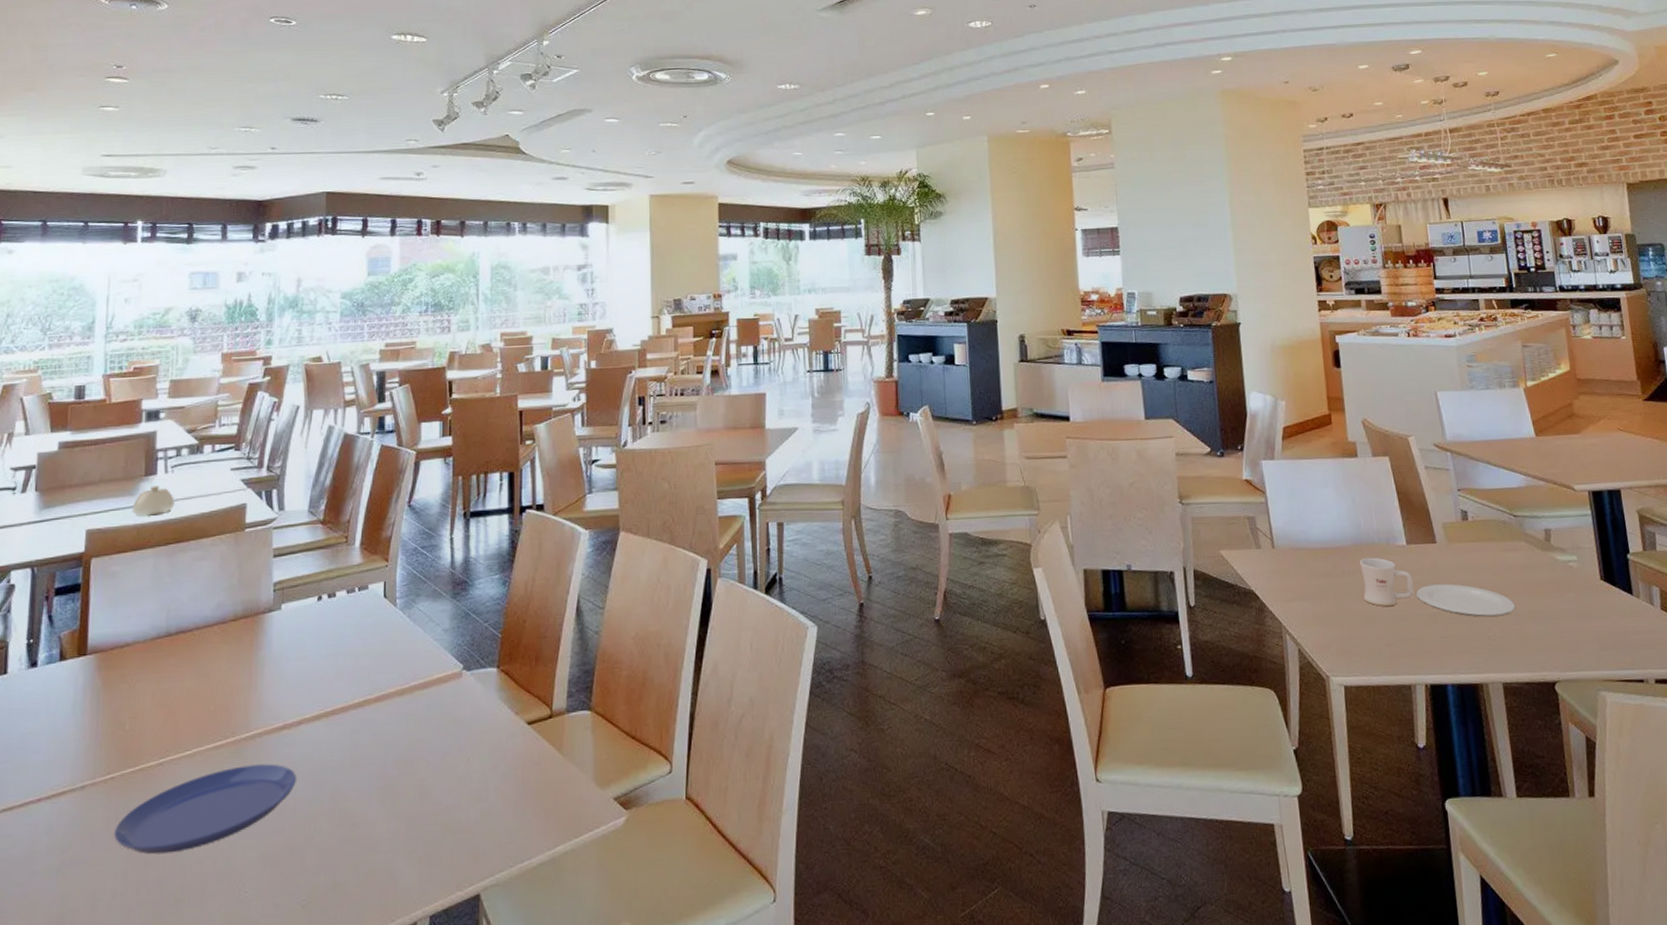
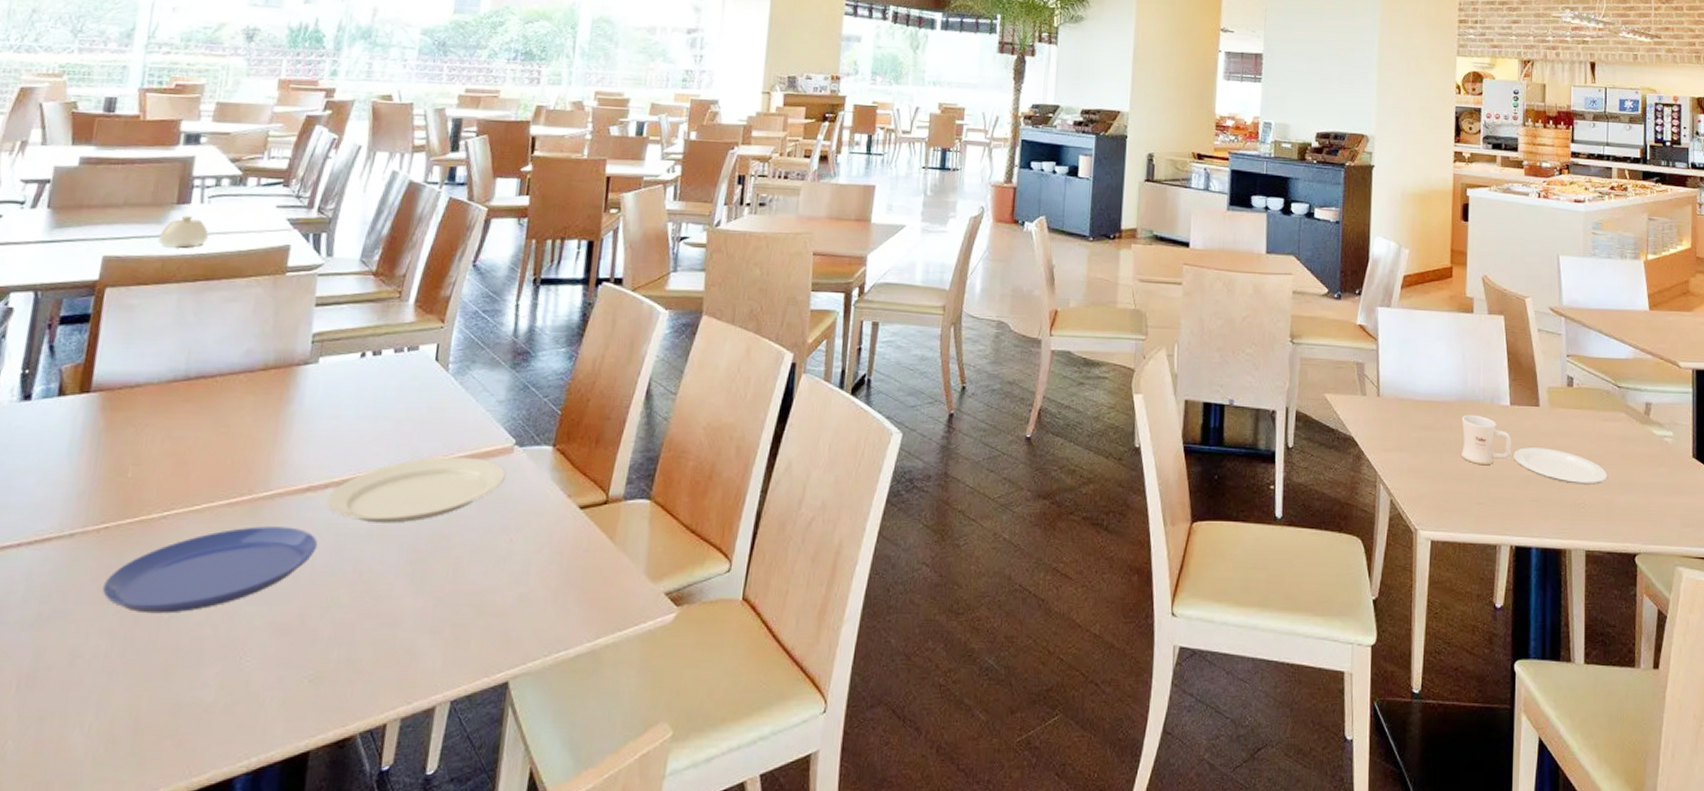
plate: none [302,684,457,754] -> present [327,457,505,523]

